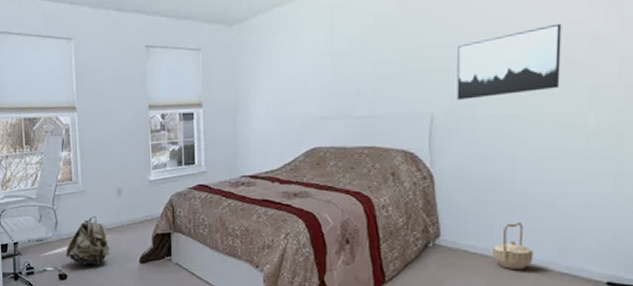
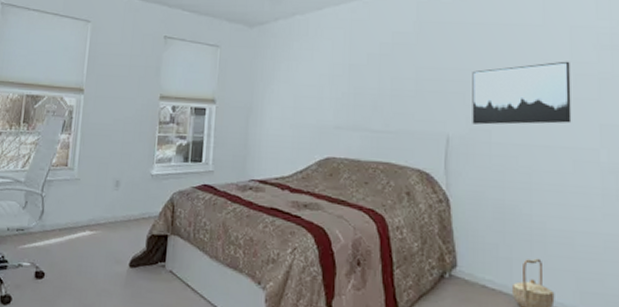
backpack: present [66,216,110,266] -> none [47,208,98,266]

